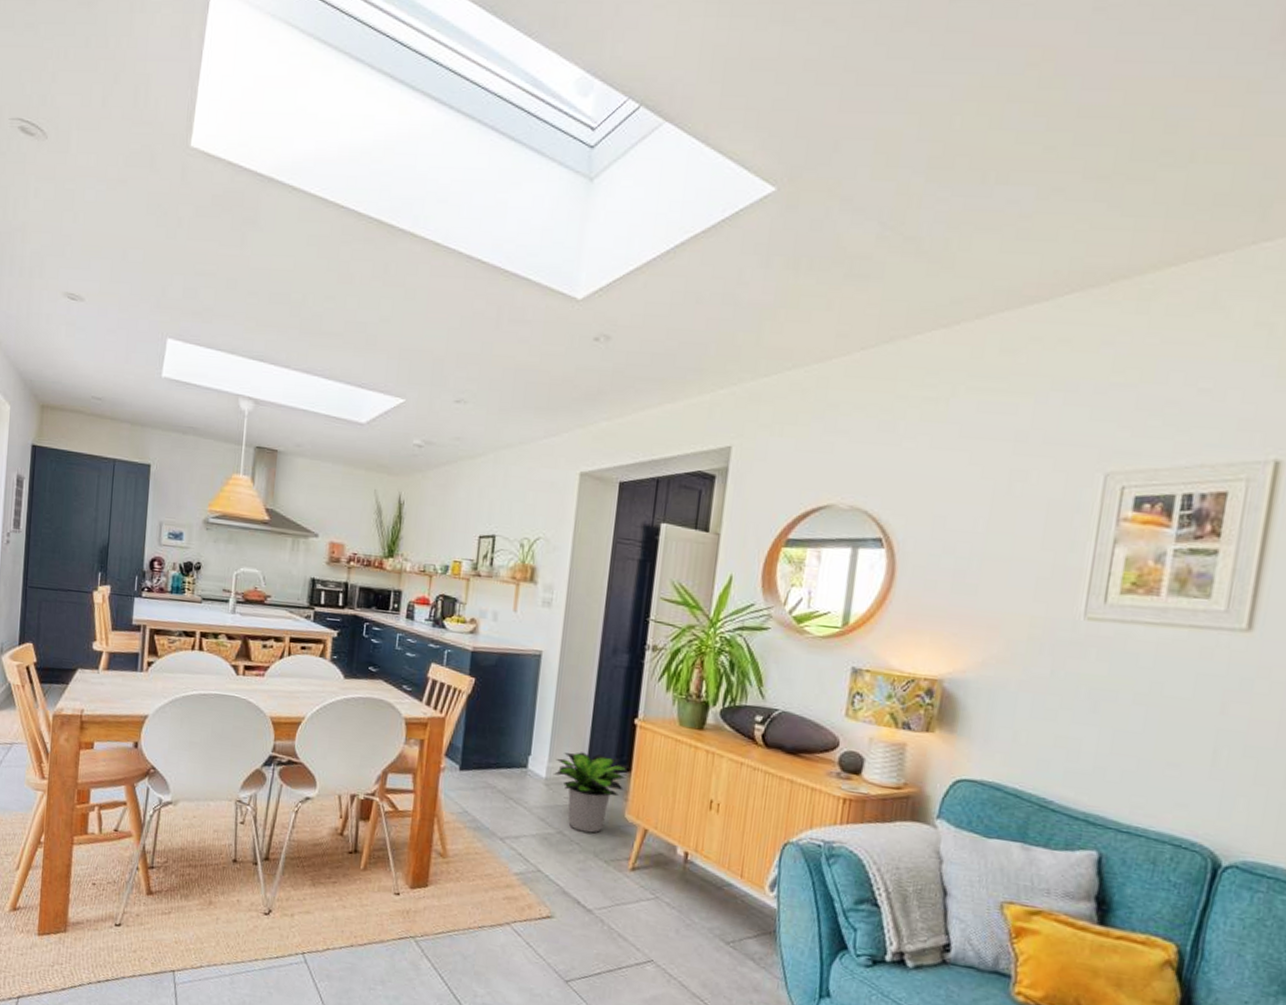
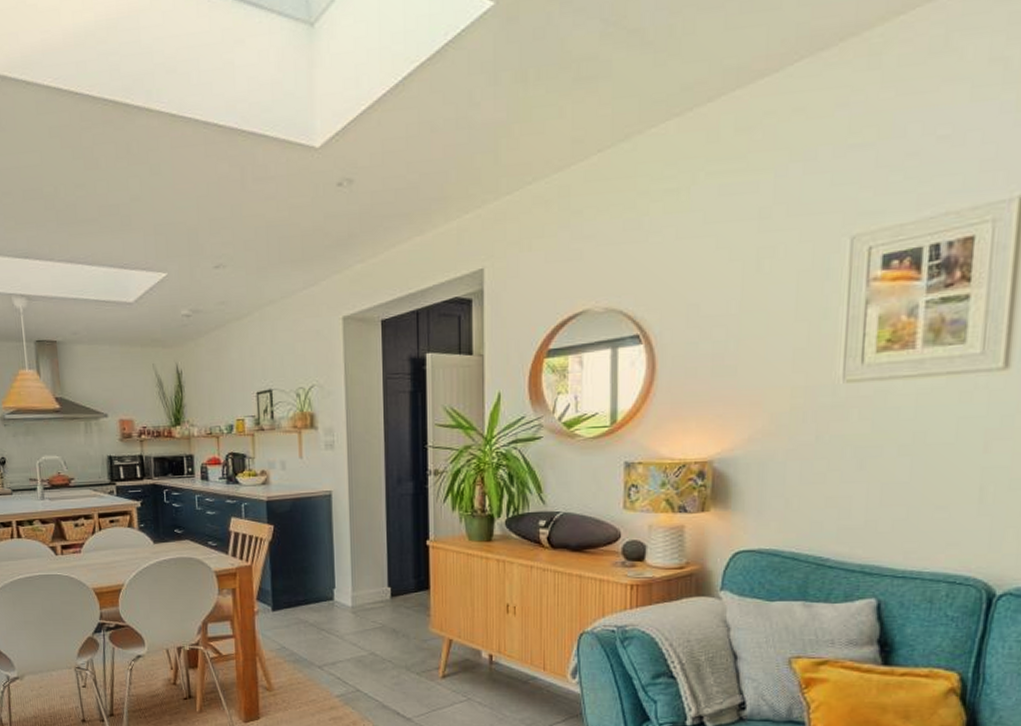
potted plant: present [553,752,630,833] -> none [358,578,427,650]

